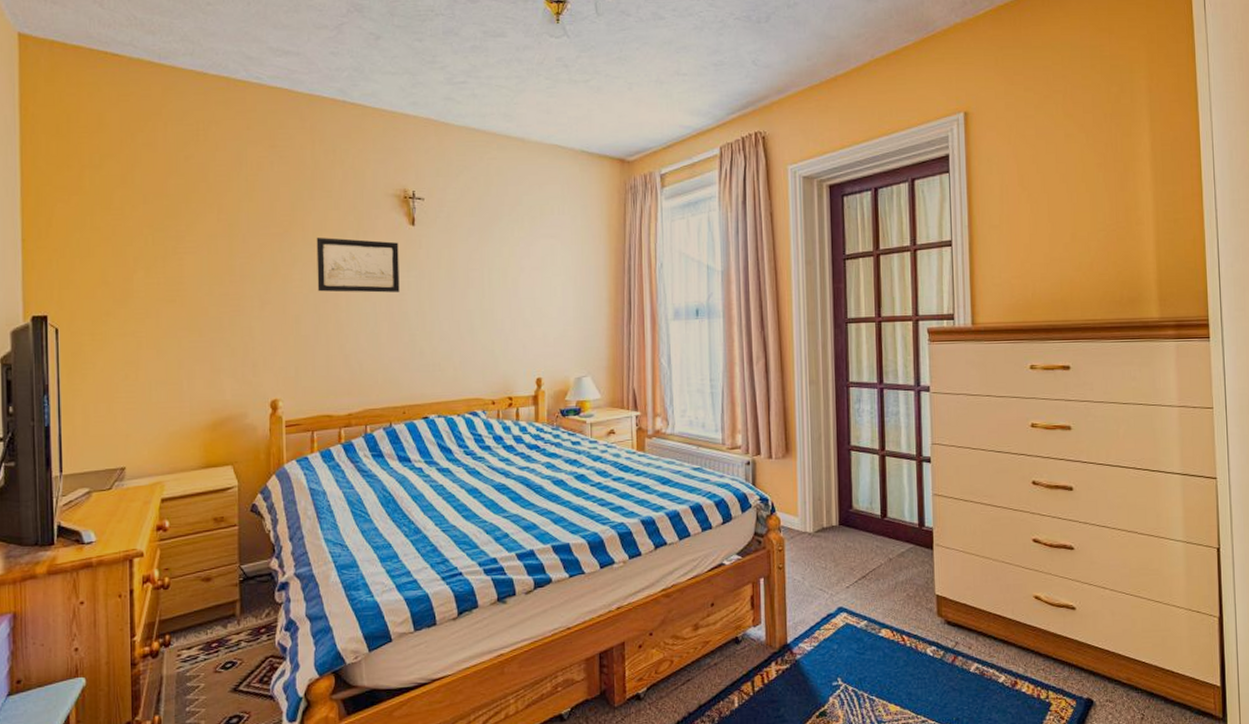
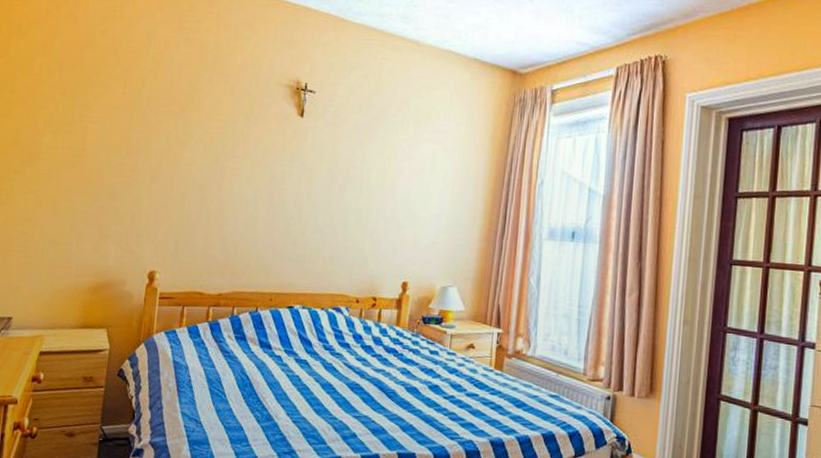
wall art: present [316,238,400,293] -> none [205,120,286,181]

